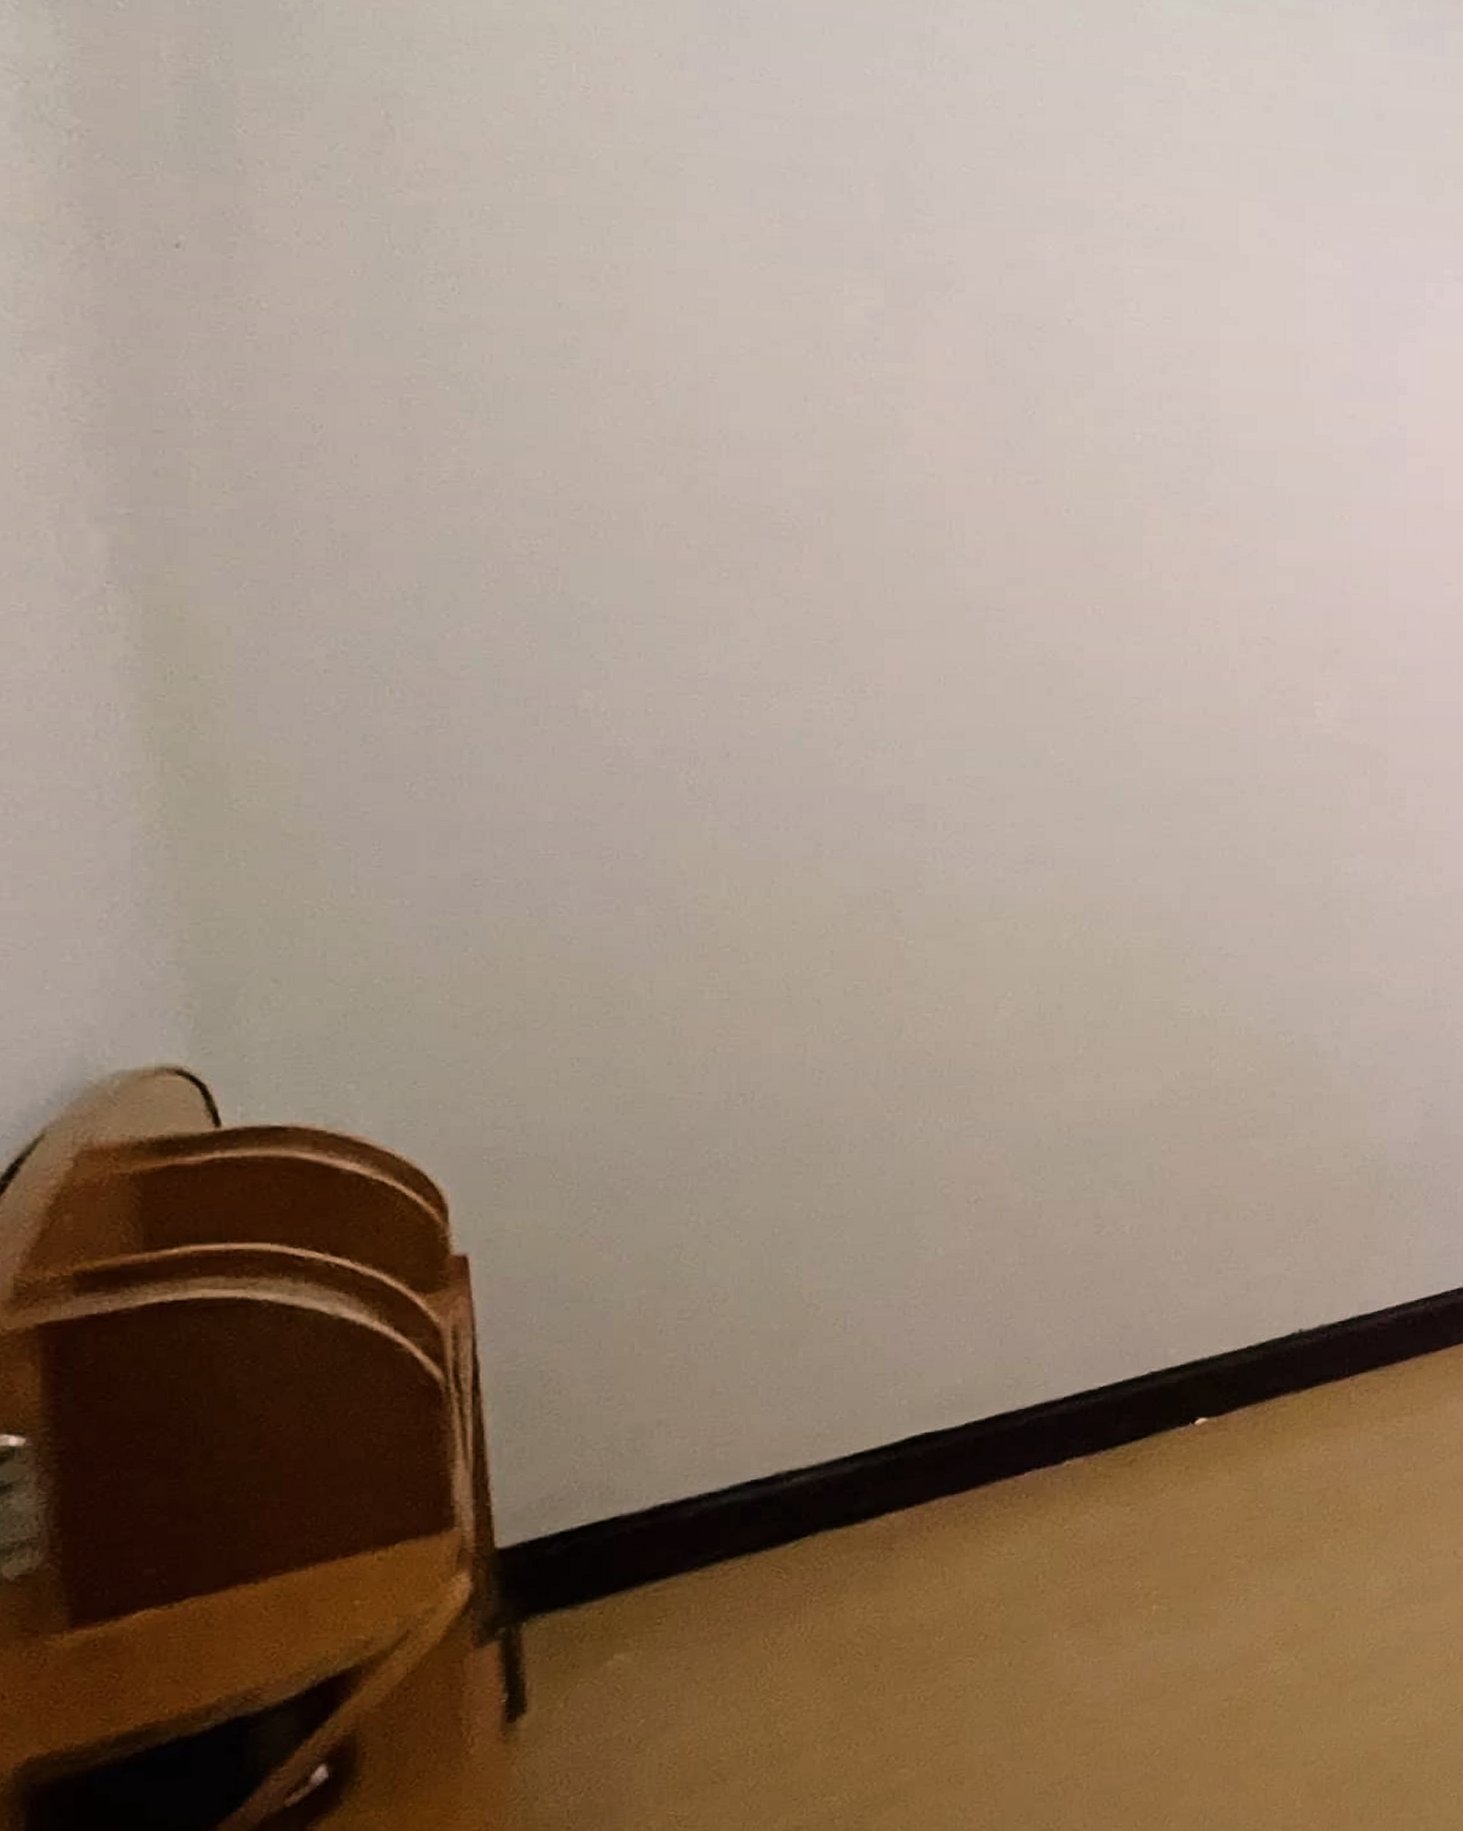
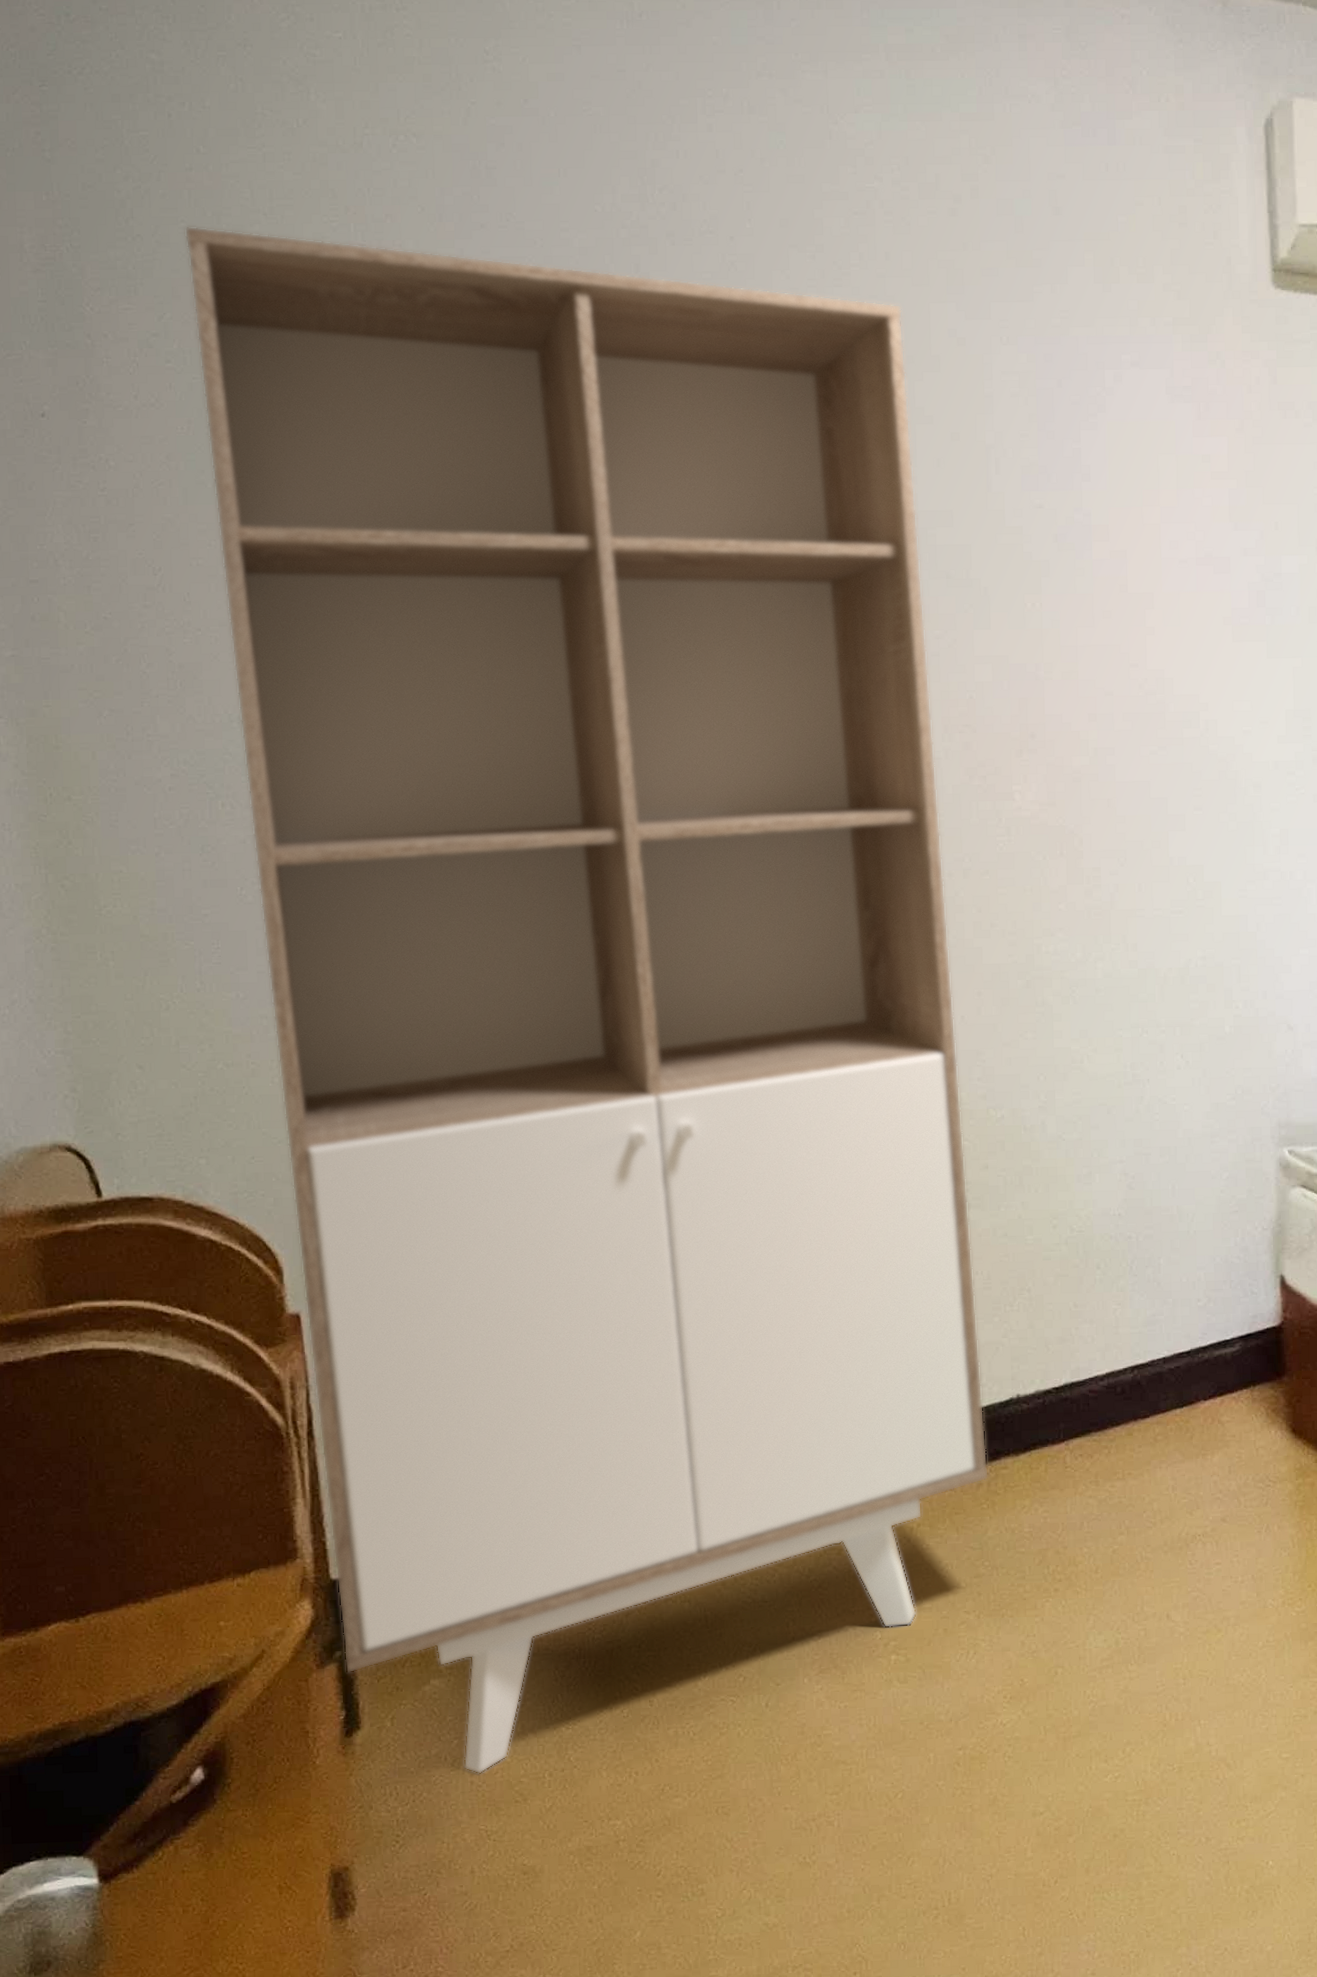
wardrobe: none [366,49,1267,1755] -> present [184,226,989,1774]

